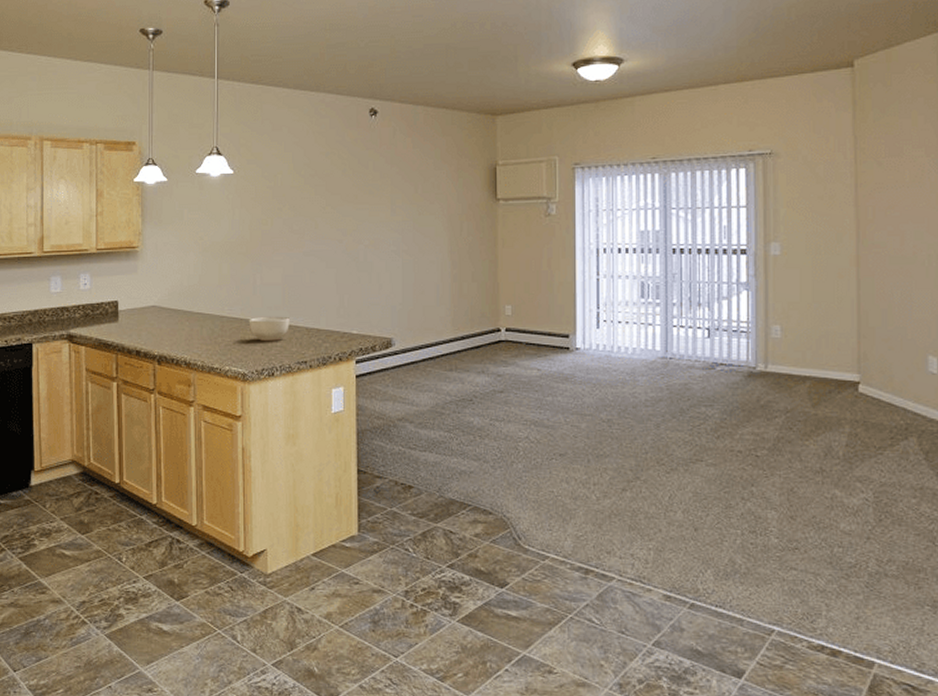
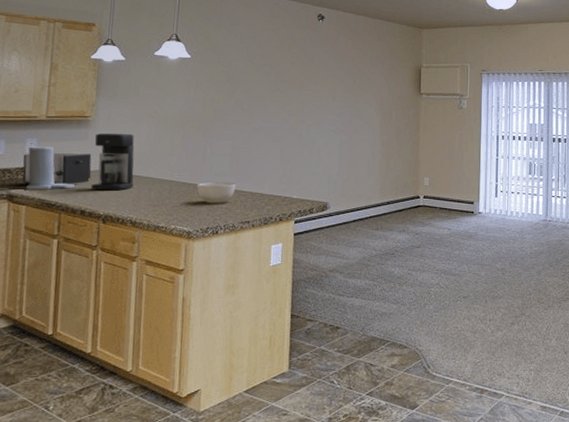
toaster: none [78,288,144,325] -> present [22,153,92,186]
paper towel: none [83,282,130,329] -> present [25,146,76,190]
coffee maker: none [144,264,186,329] -> present [90,133,135,191]

